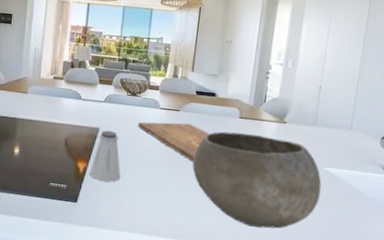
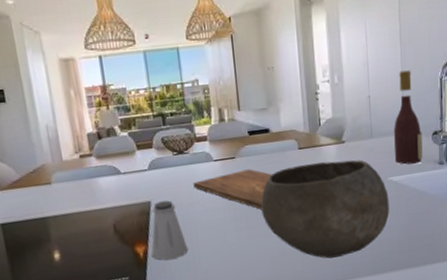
wine bottle: none [334,70,370,162] -> present [394,70,423,165]

